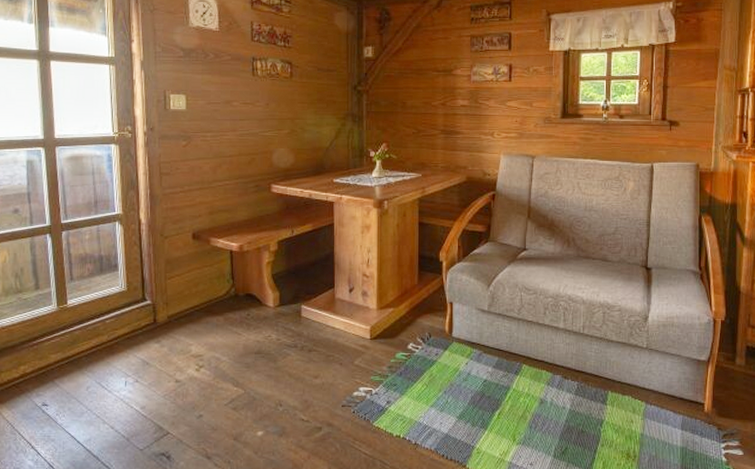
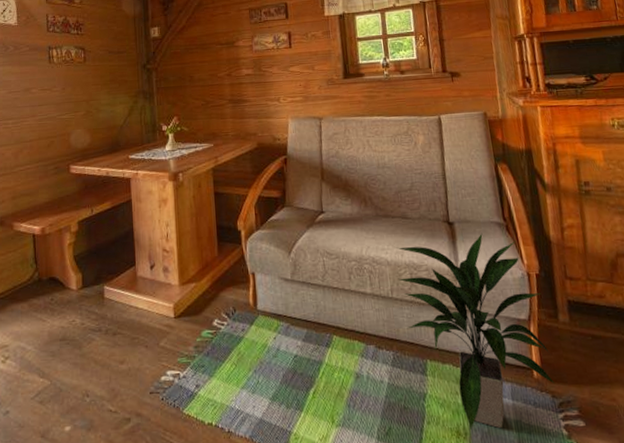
indoor plant: none [591,279,723,453] -> present [397,233,555,429]

